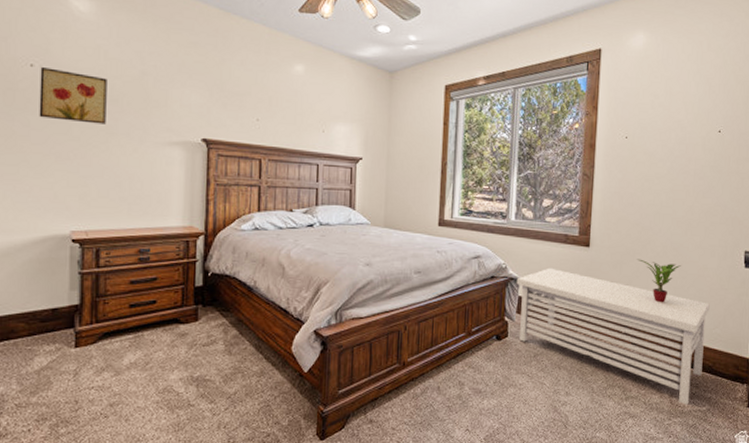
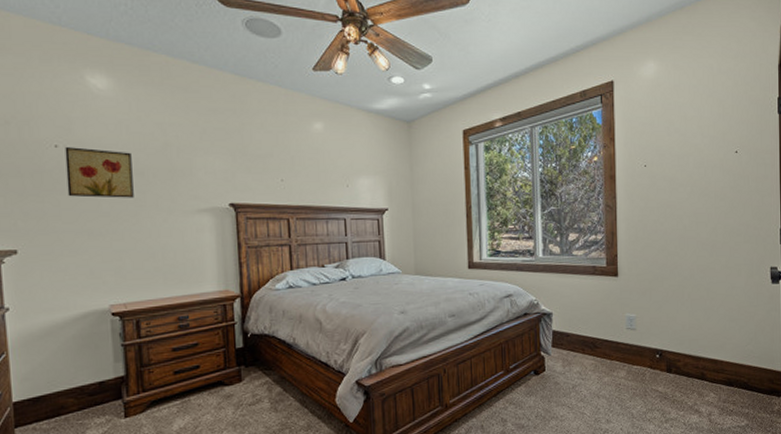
storage bench: present [516,267,710,405] -> none [549,300,740,422]
potted plant: present [636,259,681,303] -> none [665,284,709,325]

